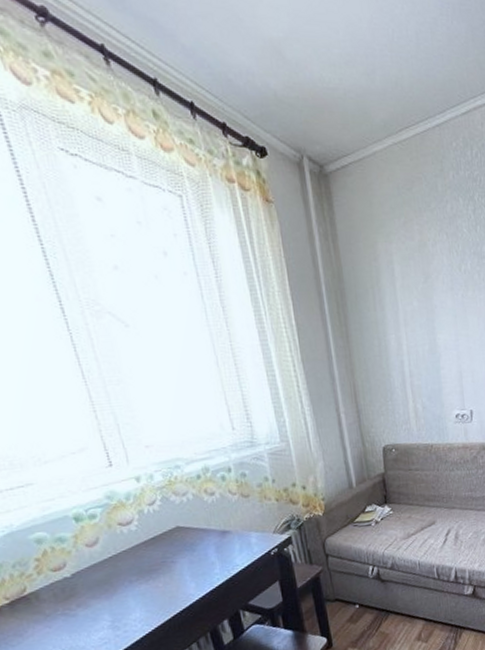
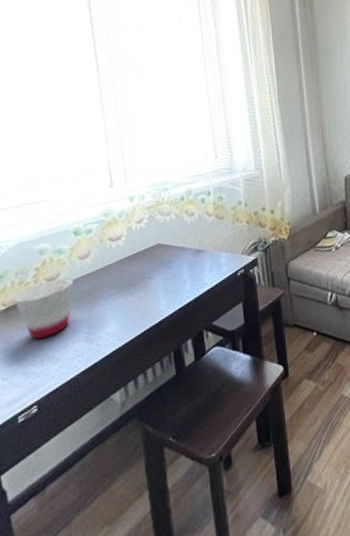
cup: none [17,567,88,631] -> present [14,278,74,340]

